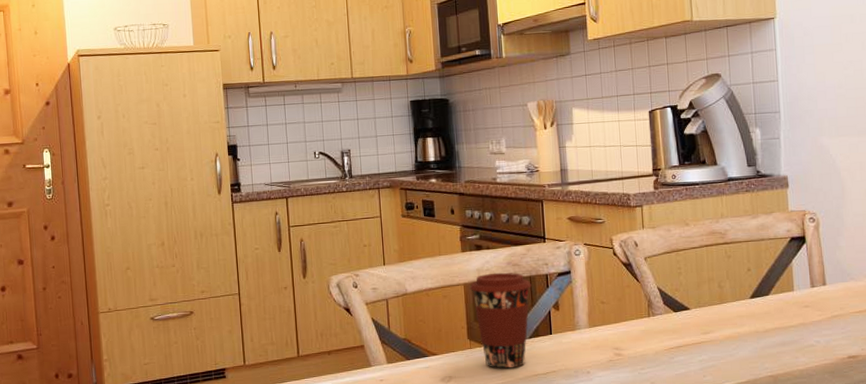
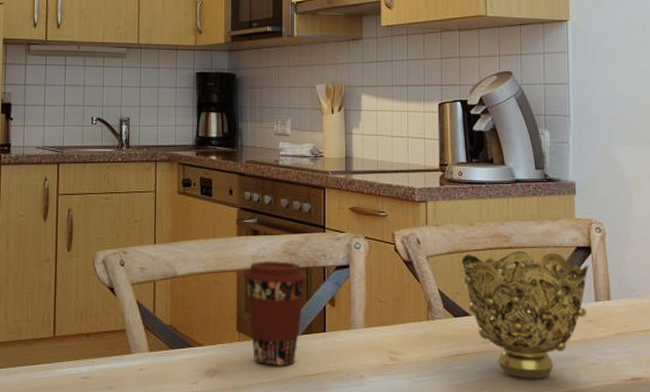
decorative bowl: none [678,245,803,364] -> present [461,250,588,379]

